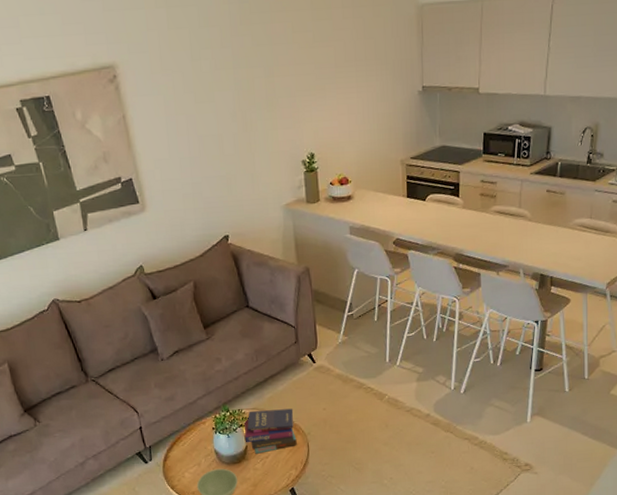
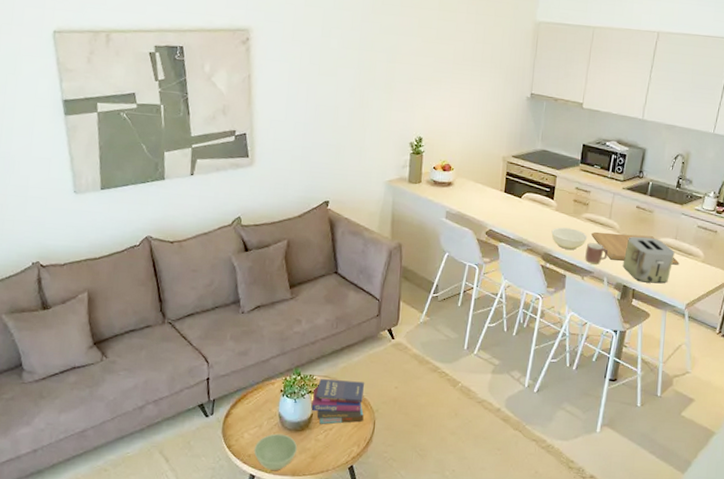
bowl: none [460,224,499,247] -> present [551,227,588,250]
mug: none [498,235,522,258] -> present [585,243,609,265]
chopping board: none [502,219,597,250] -> present [591,231,679,265]
toaster: none [537,220,591,268] -> present [622,236,675,284]

